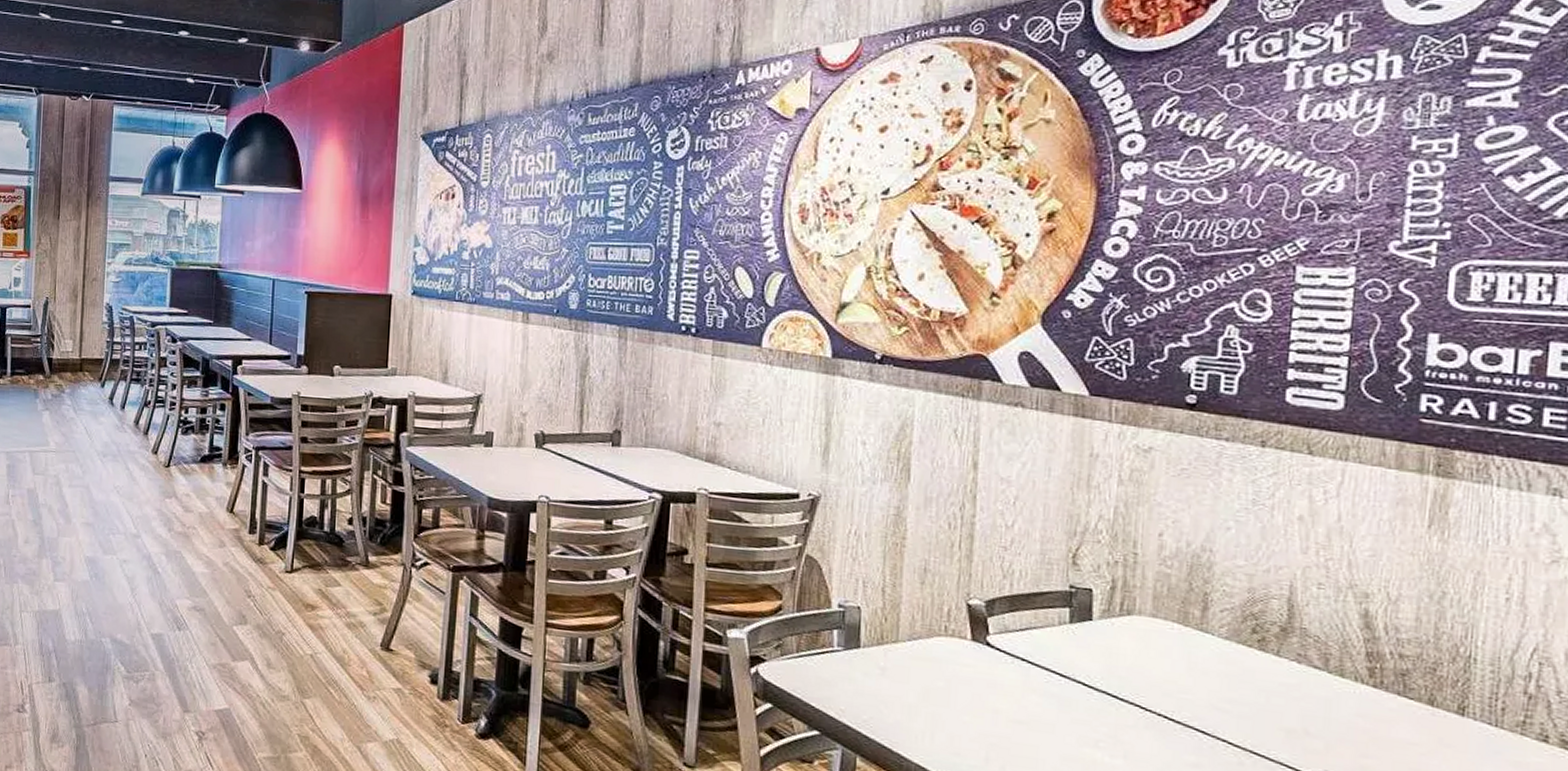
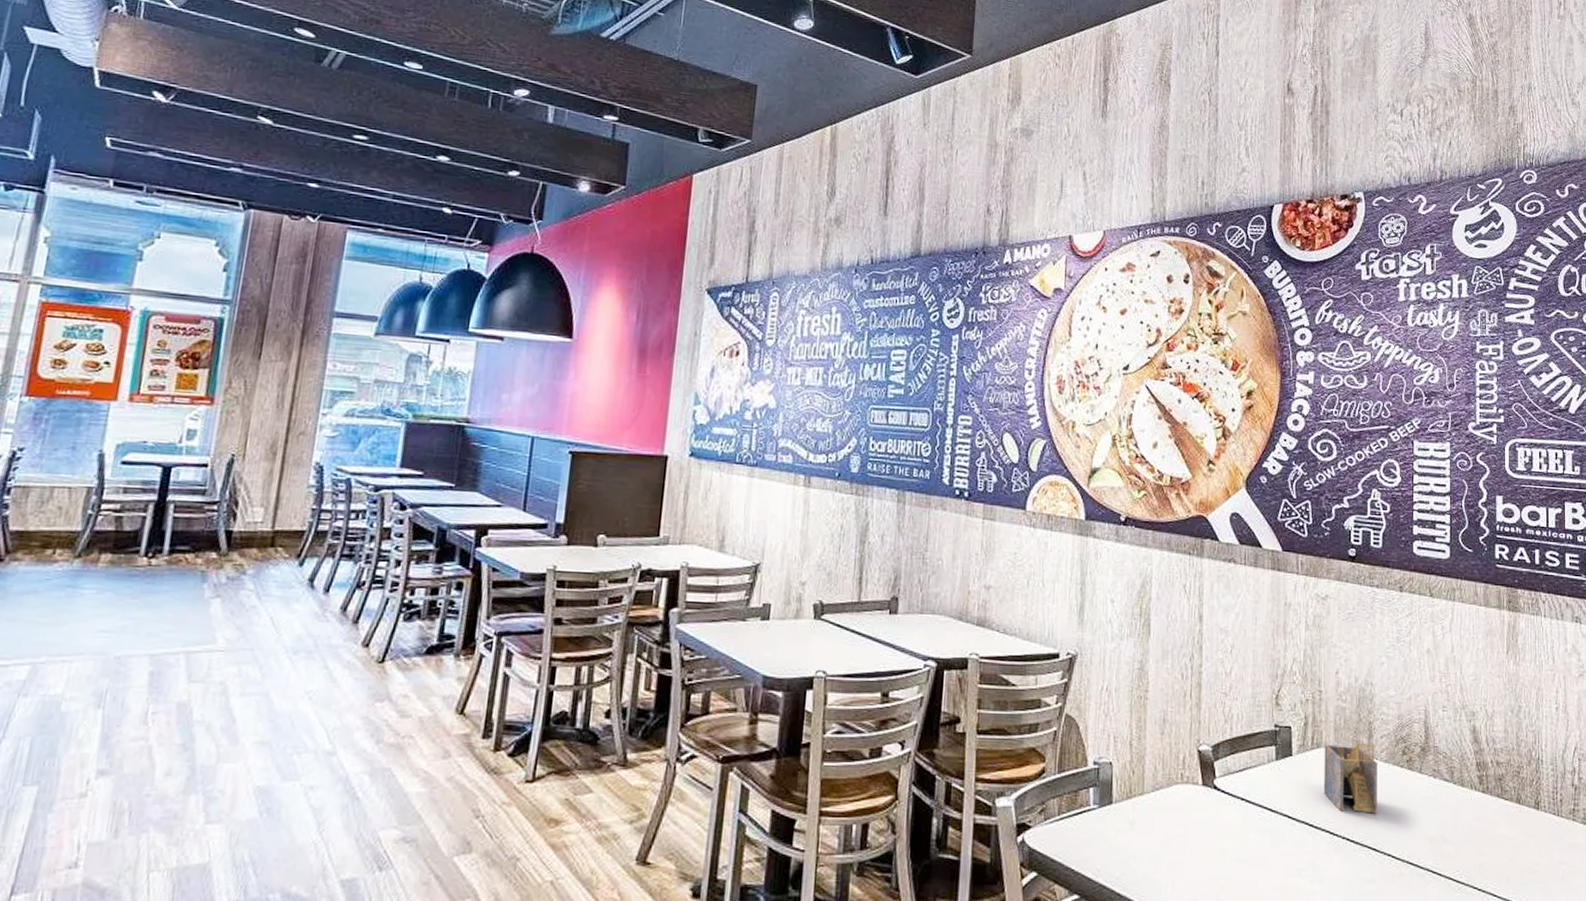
napkin holder: none [1134,612,1214,694] -> present [1323,742,1377,814]

